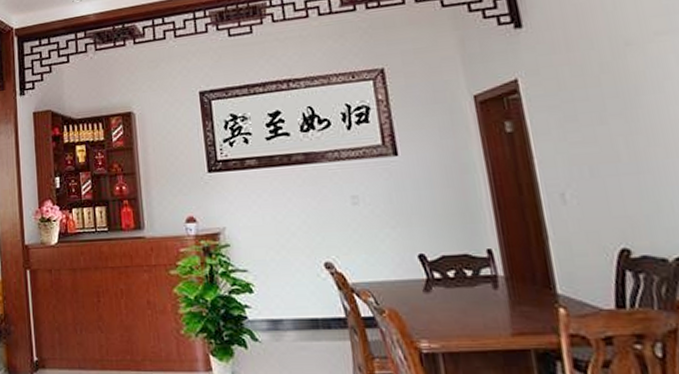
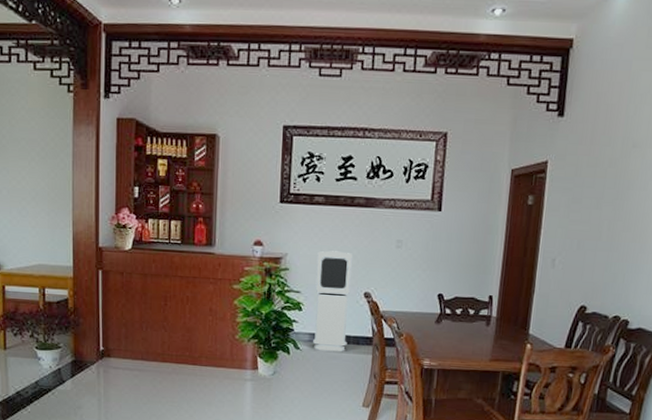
air purifier: none [259,217,316,341] -> present [313,250,353,352]

